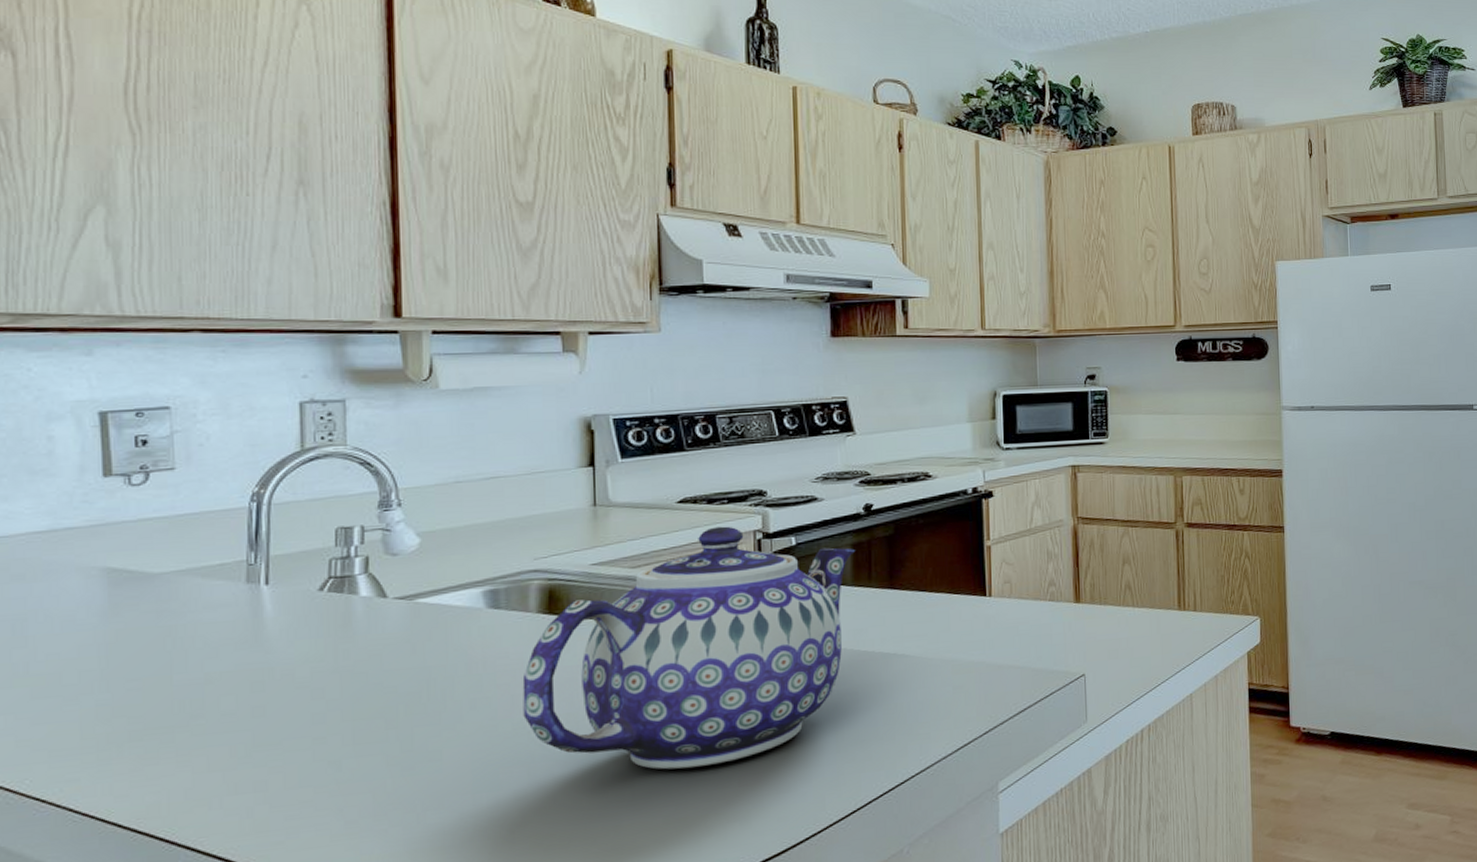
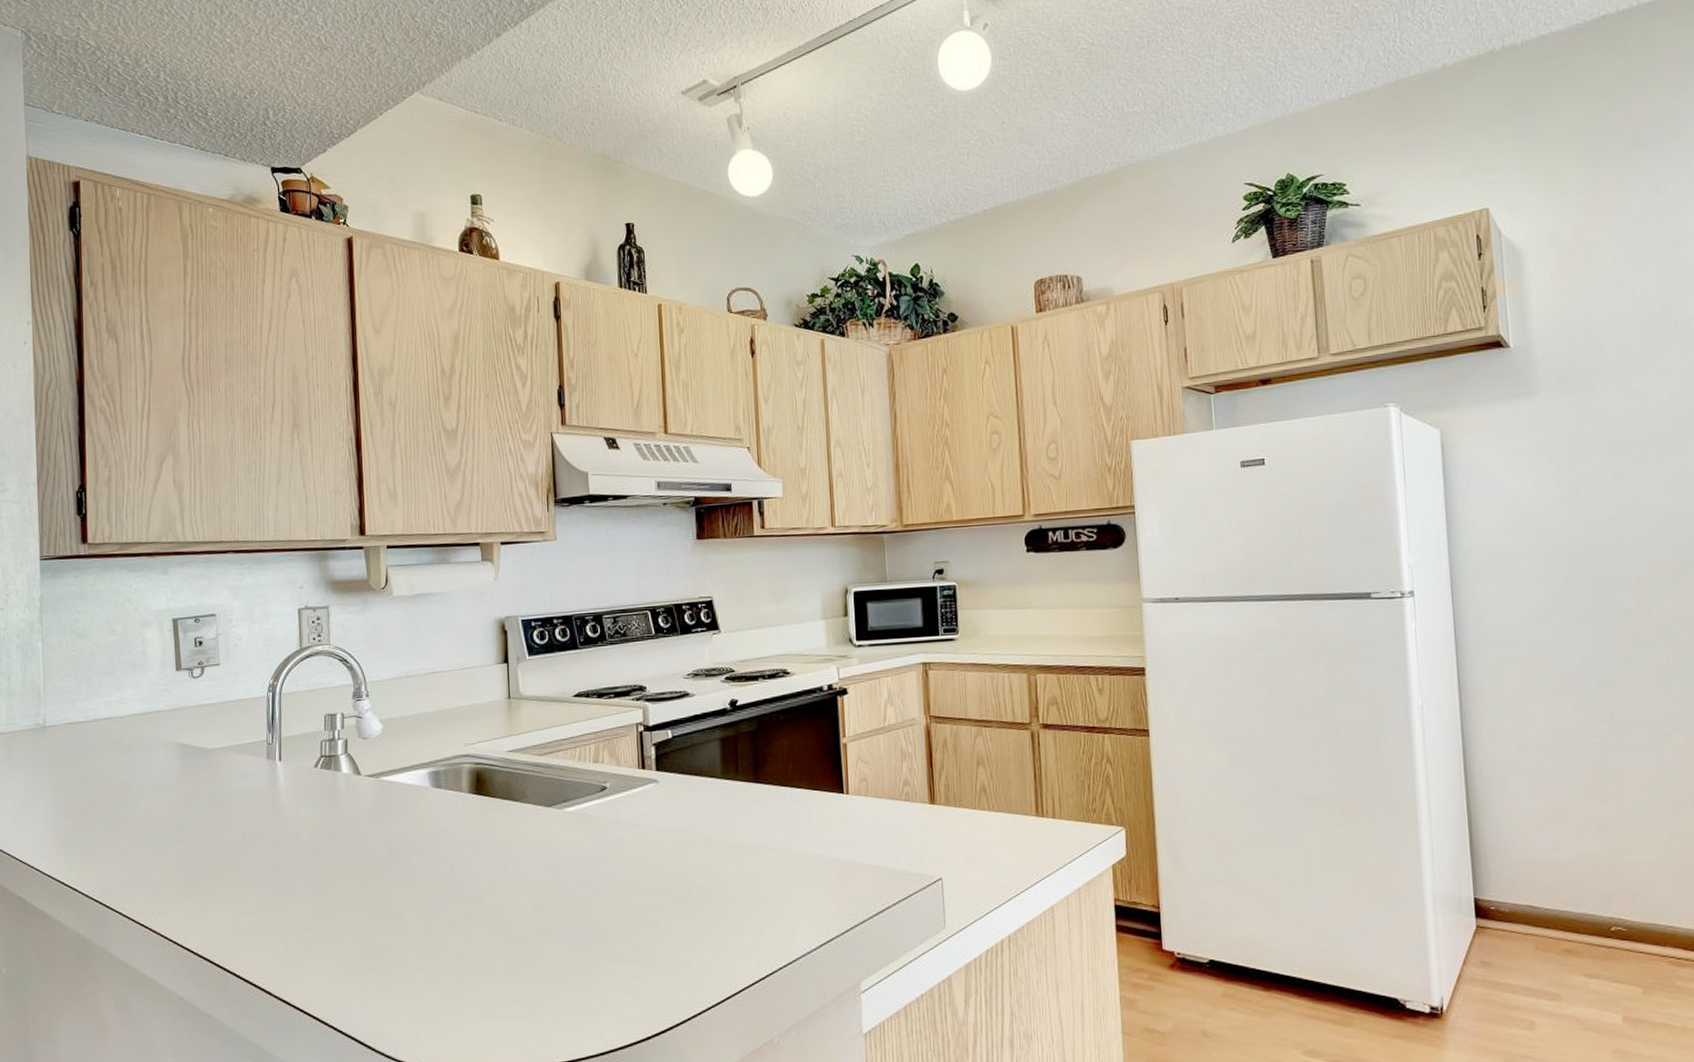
teapot: present [522,526,855,770] -> none [459,719,723,942]

